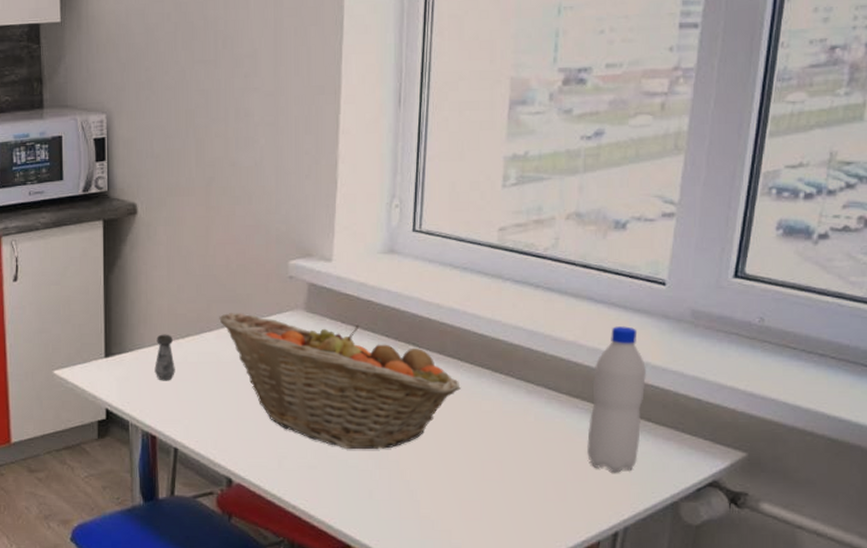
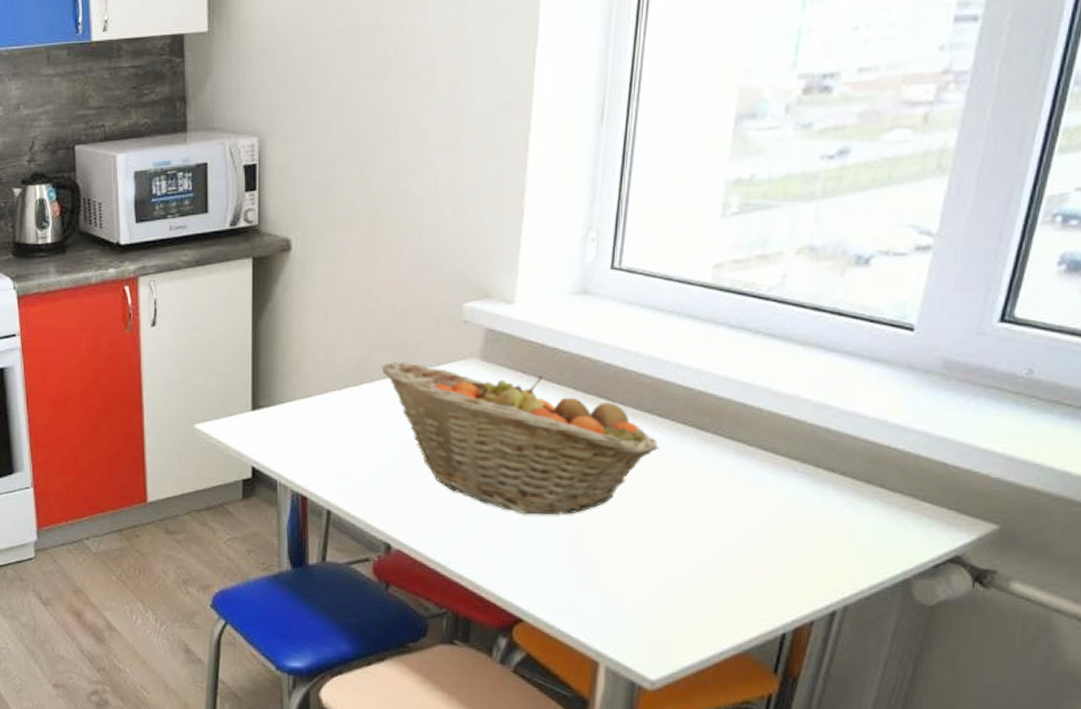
salt shaker: present [154,334,175,381] -> none [307,385,330,437]
water bottle: present [587,326,646,473] -> none [805,378,883,545]

